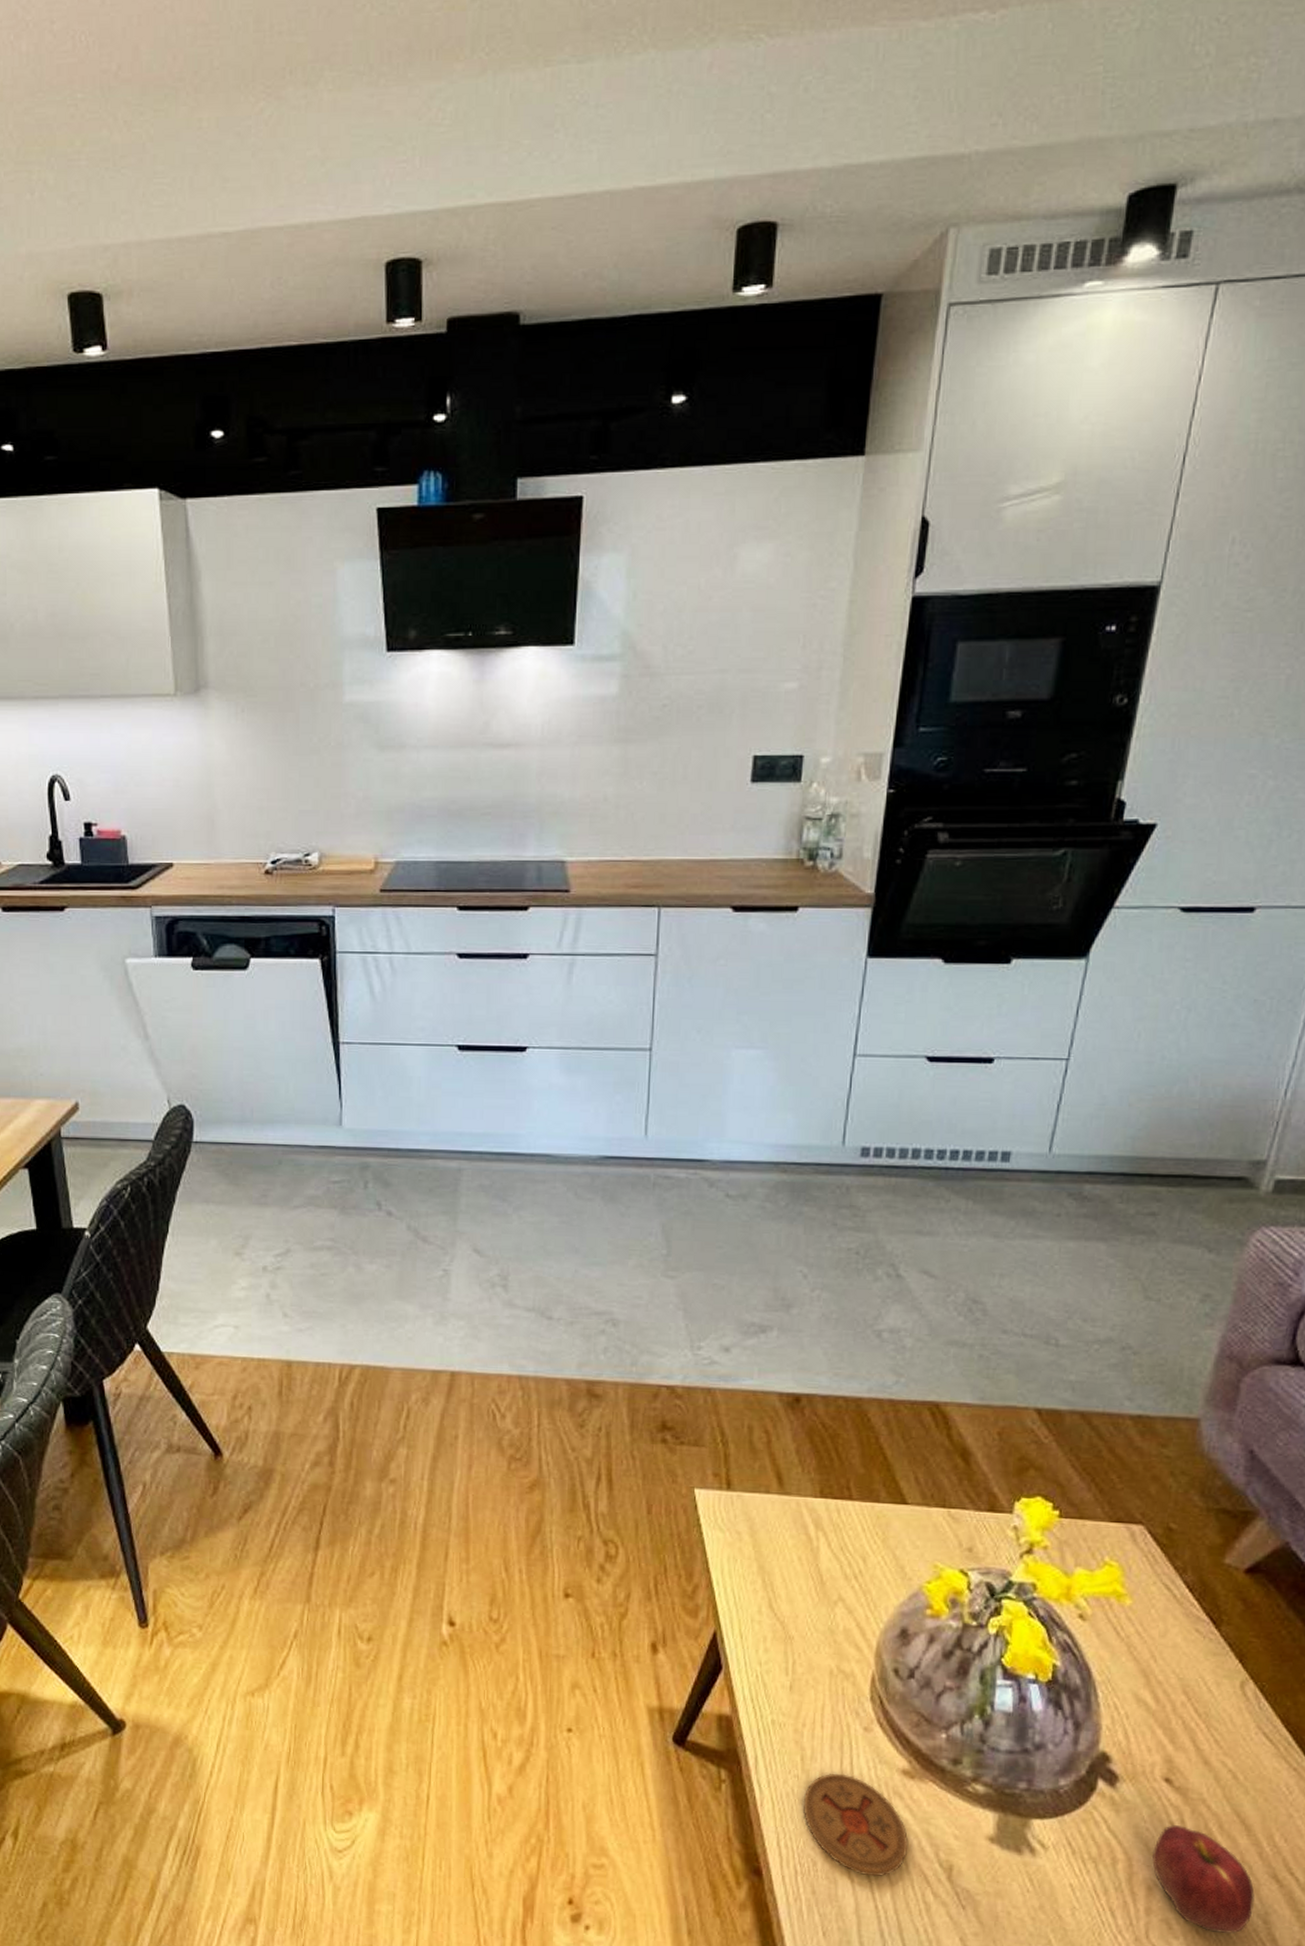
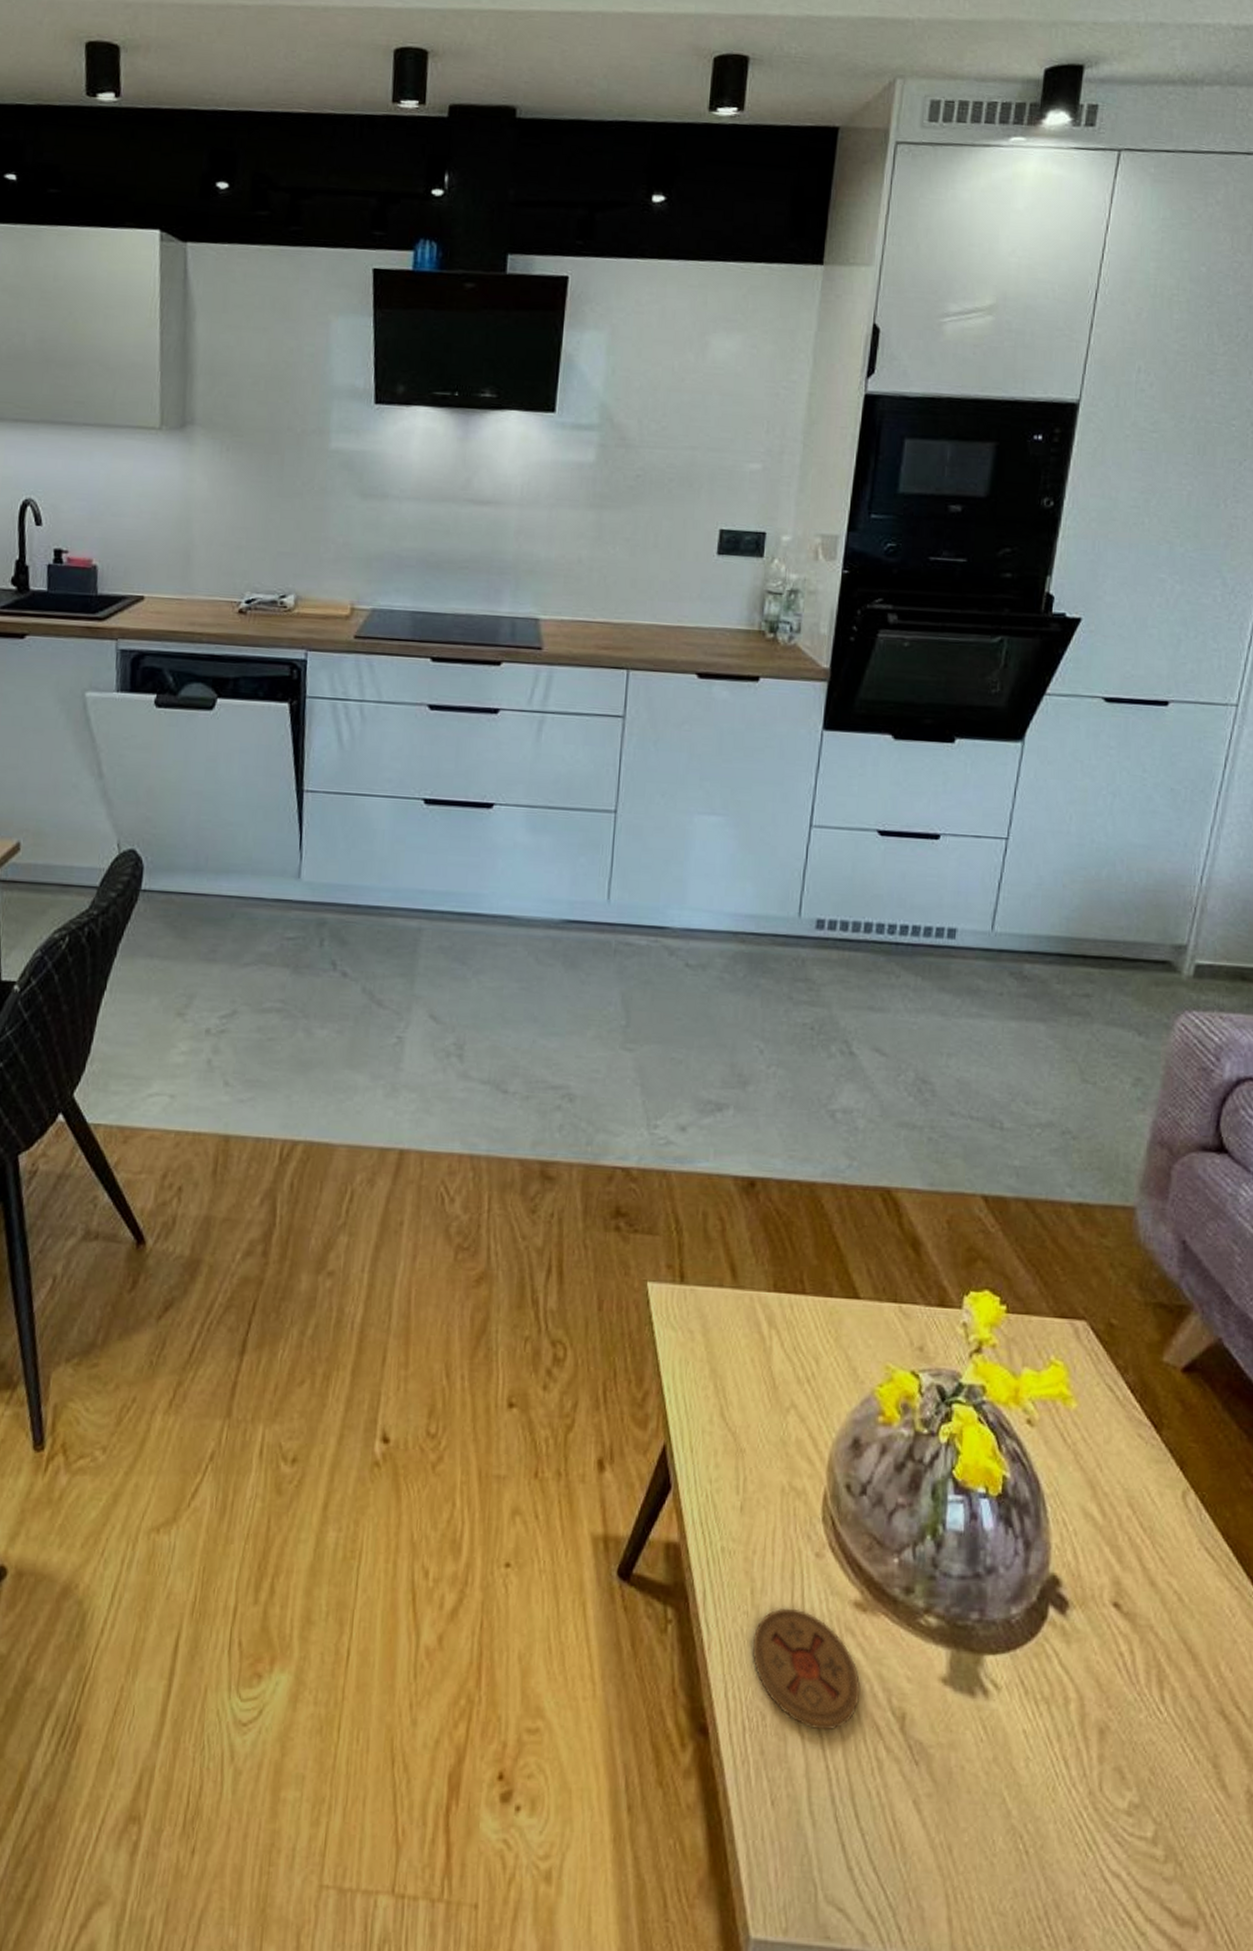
apple: present [1151,1825,1255,1934] -> none [1103,1656,1204,1781]

